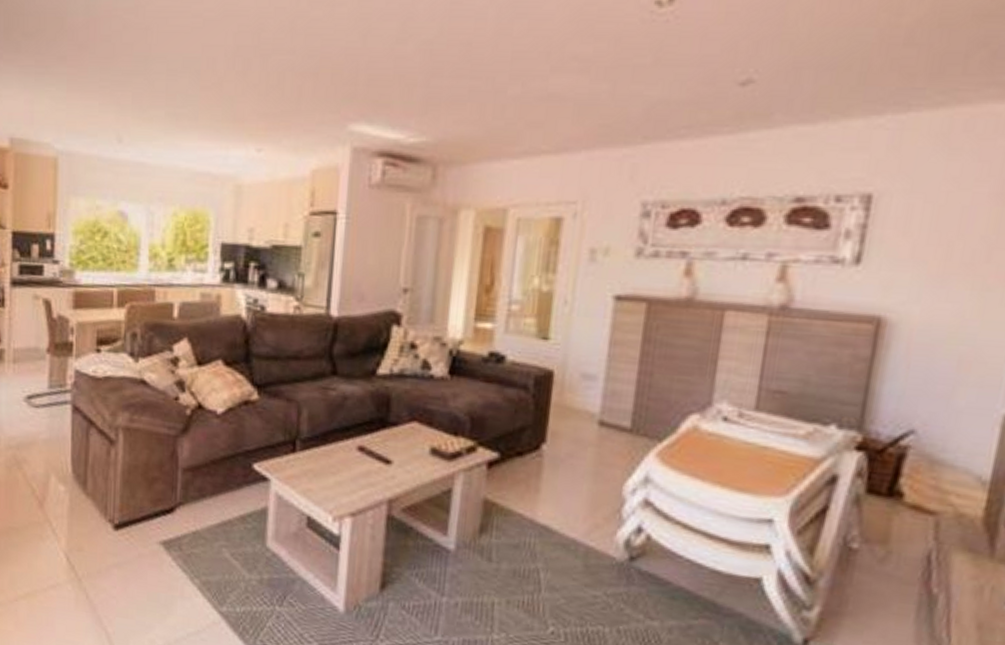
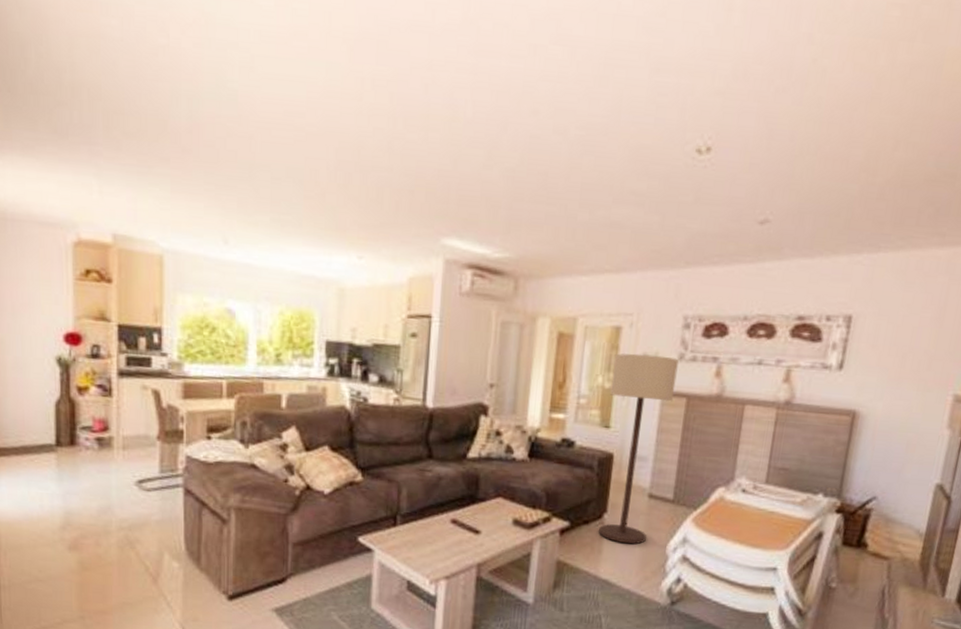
floor lamp: none [536,249,636,483] -> present [599,353,679,544]

